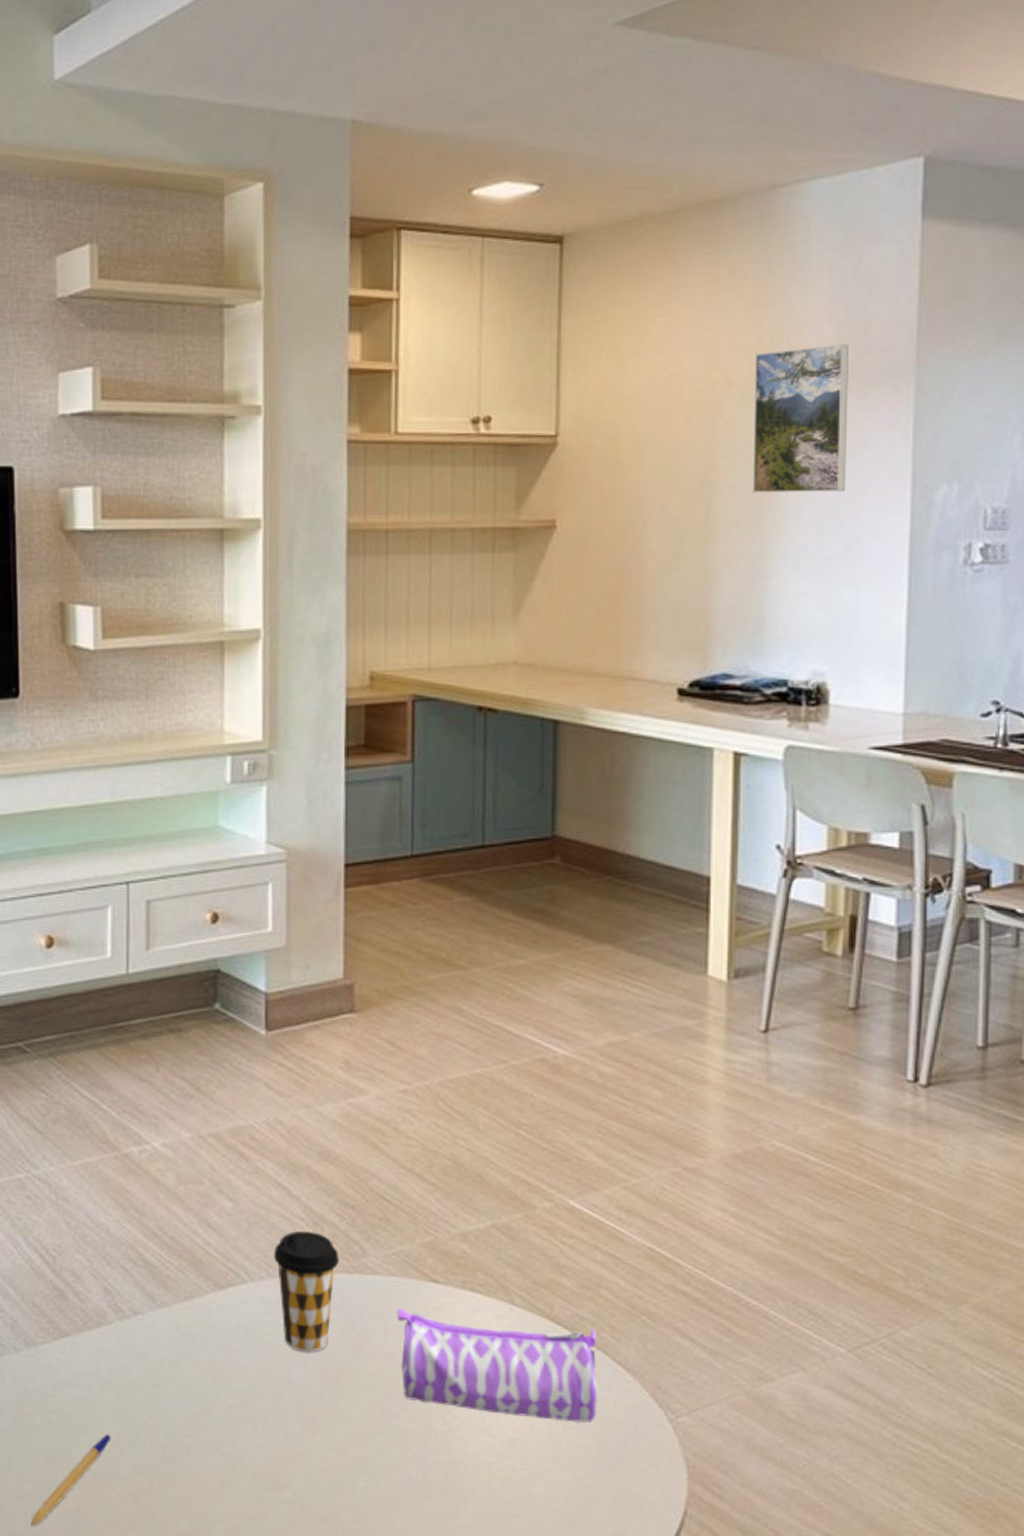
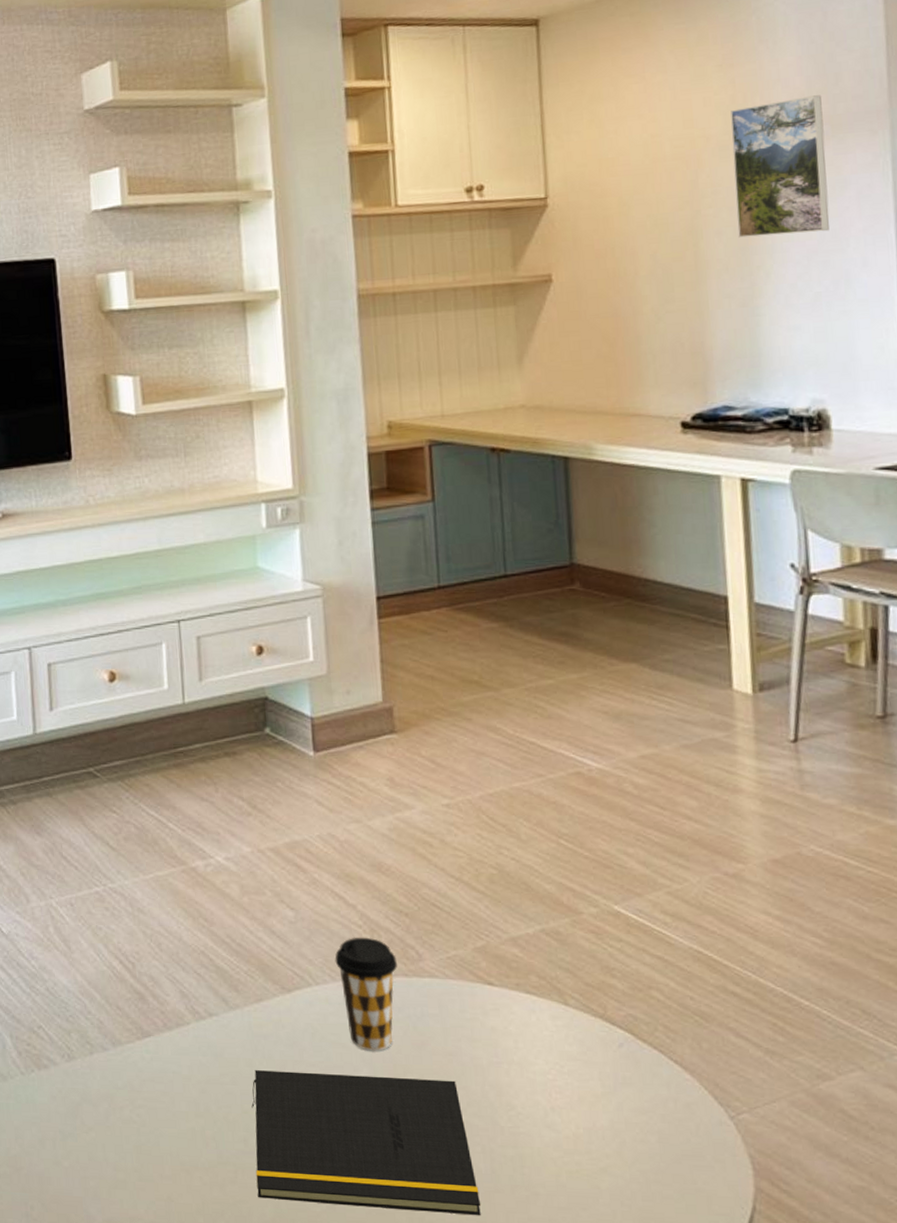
pen: present [30,1434,112,1526] -> none [126,1127,196,1213]
notepad: none [173,1372,409,1524] -> present [251,1070,481,1215]
pencil case: present [396,1307,598,1423] -> none [455,1008,657,1119]

